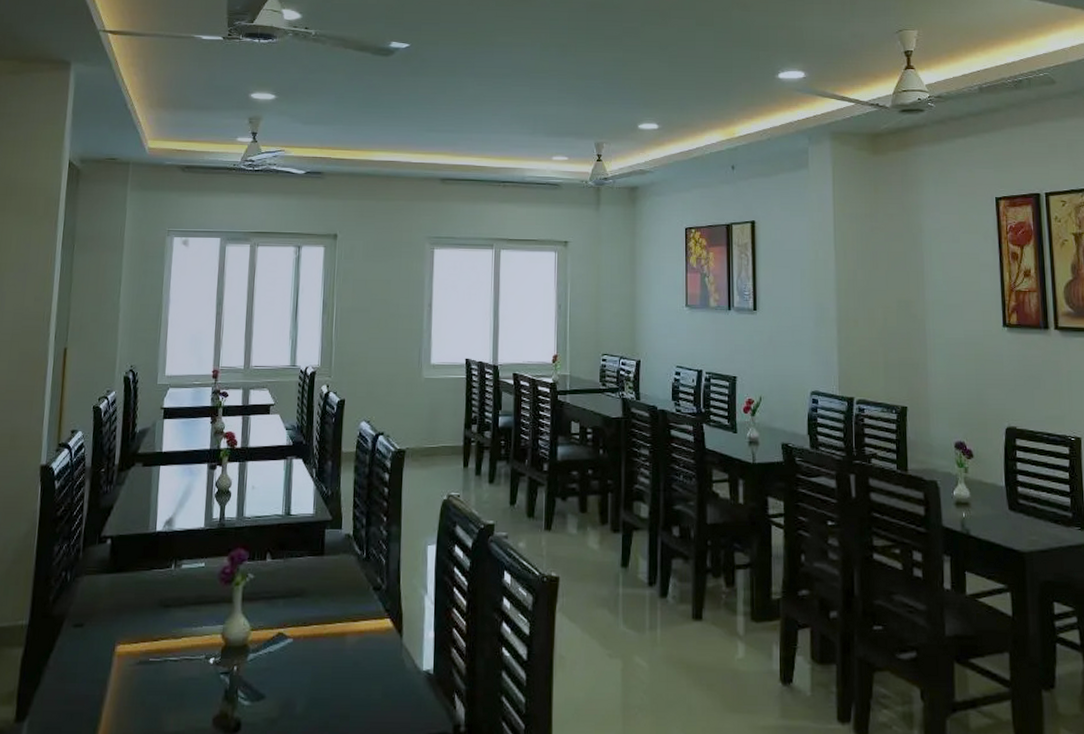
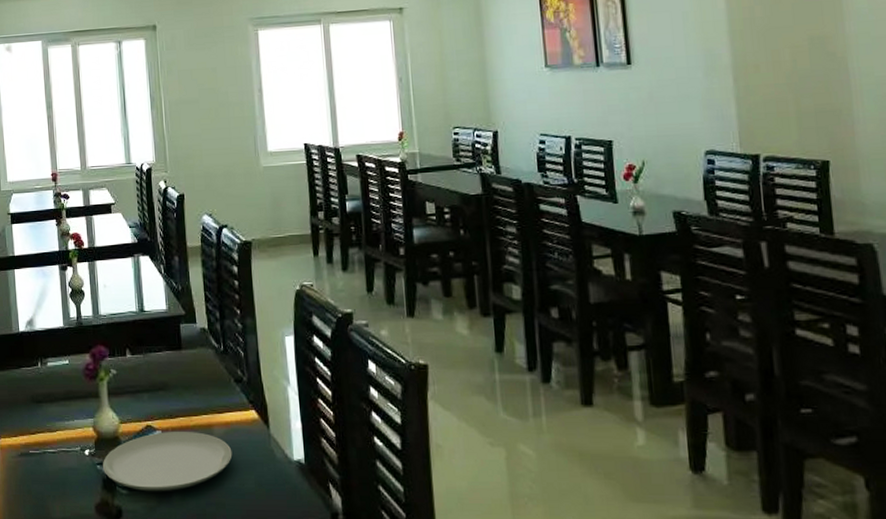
plate: none [226,639,363,704] -> present [102,431,232,492]

